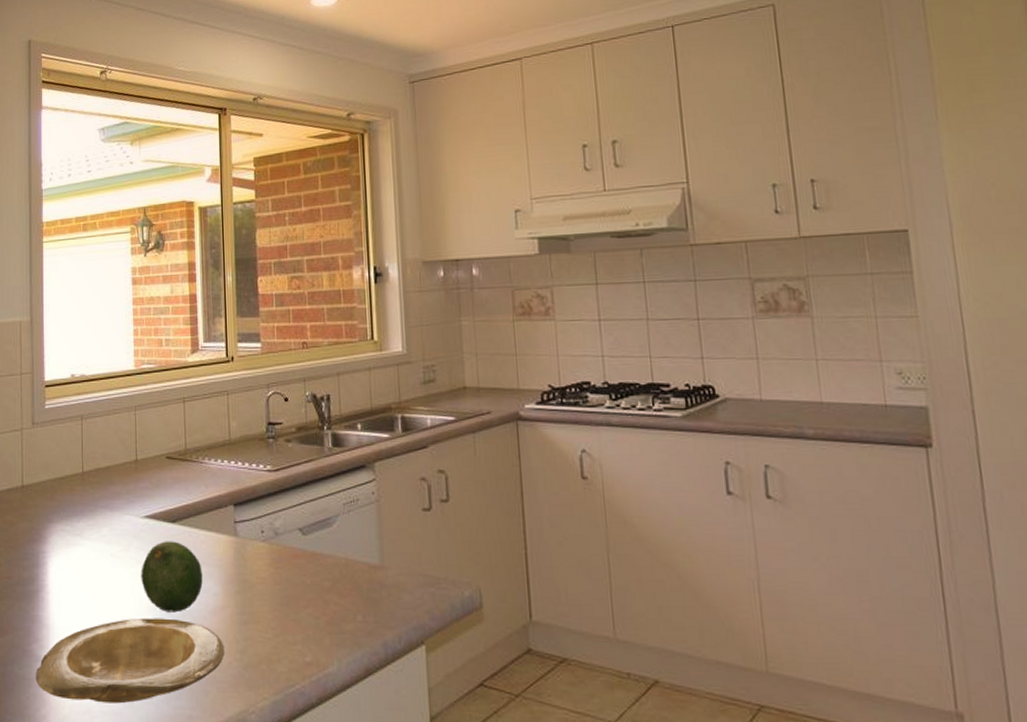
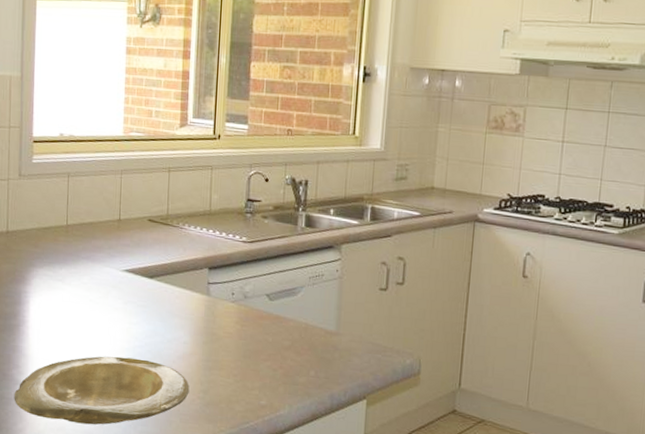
fruit: present [141,541,203,613] -> none [117,293,175,355]

